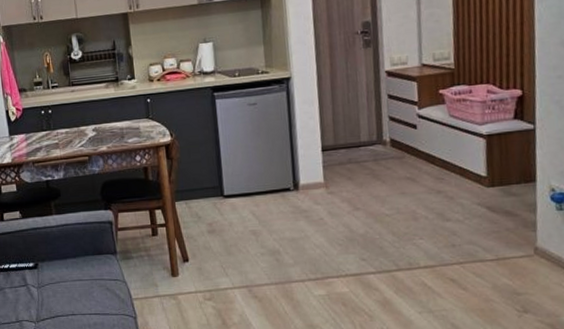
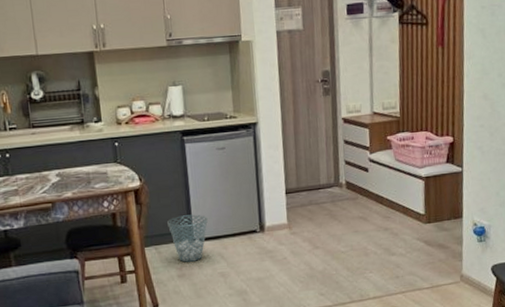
waste basket: none [198,170,239,218] -> present [167,214,208,262]

